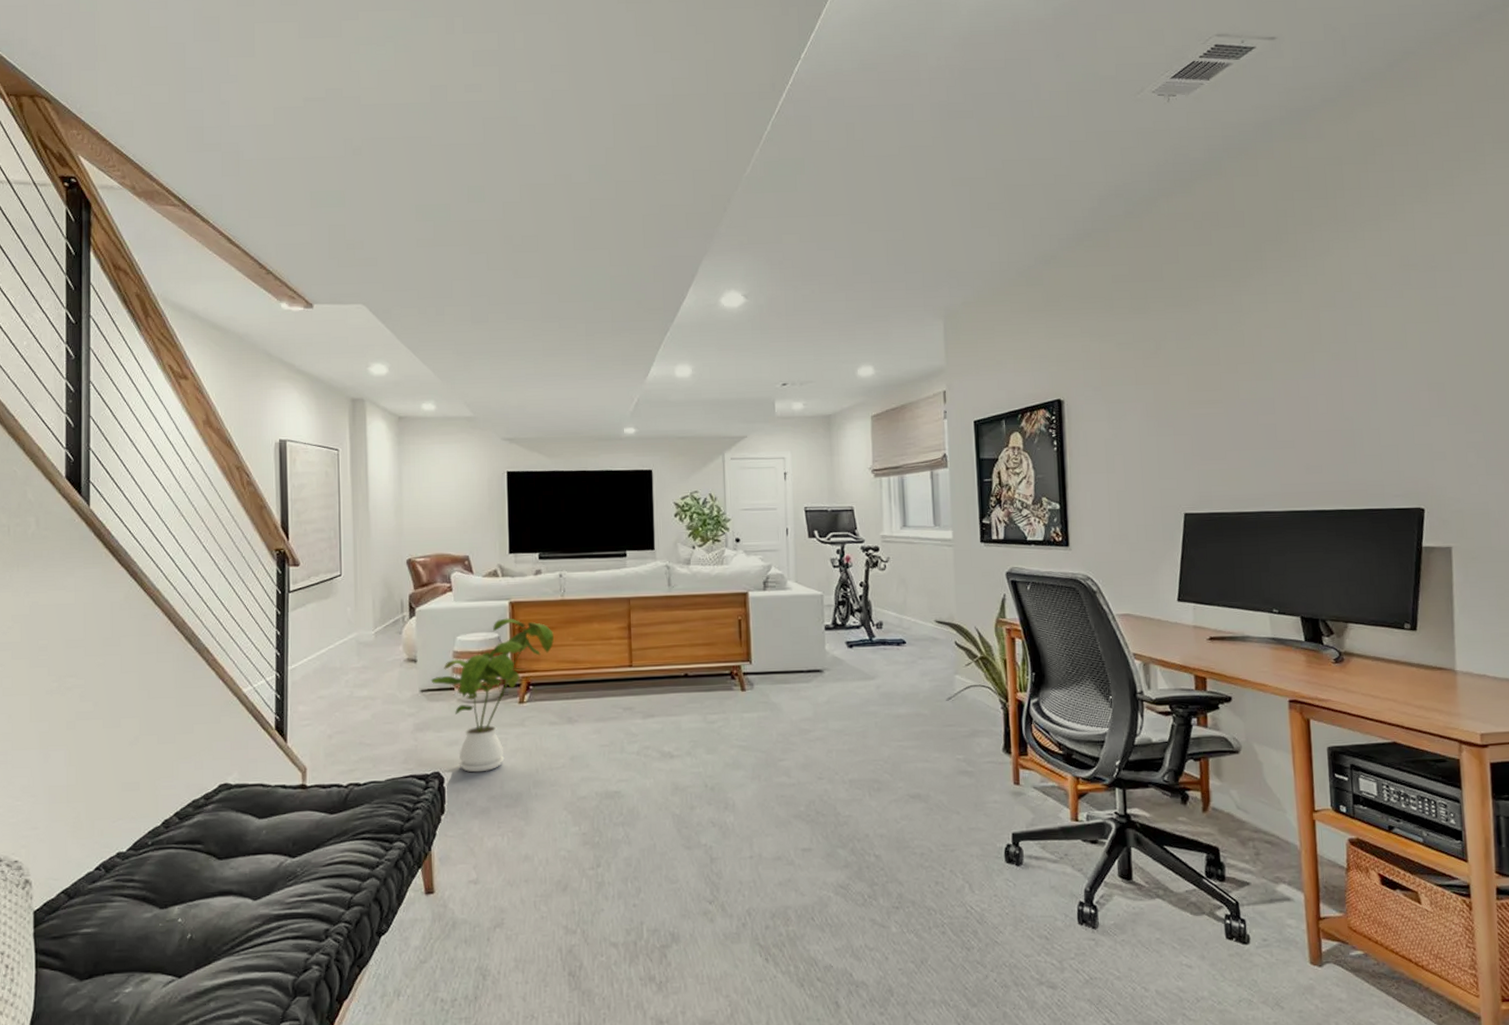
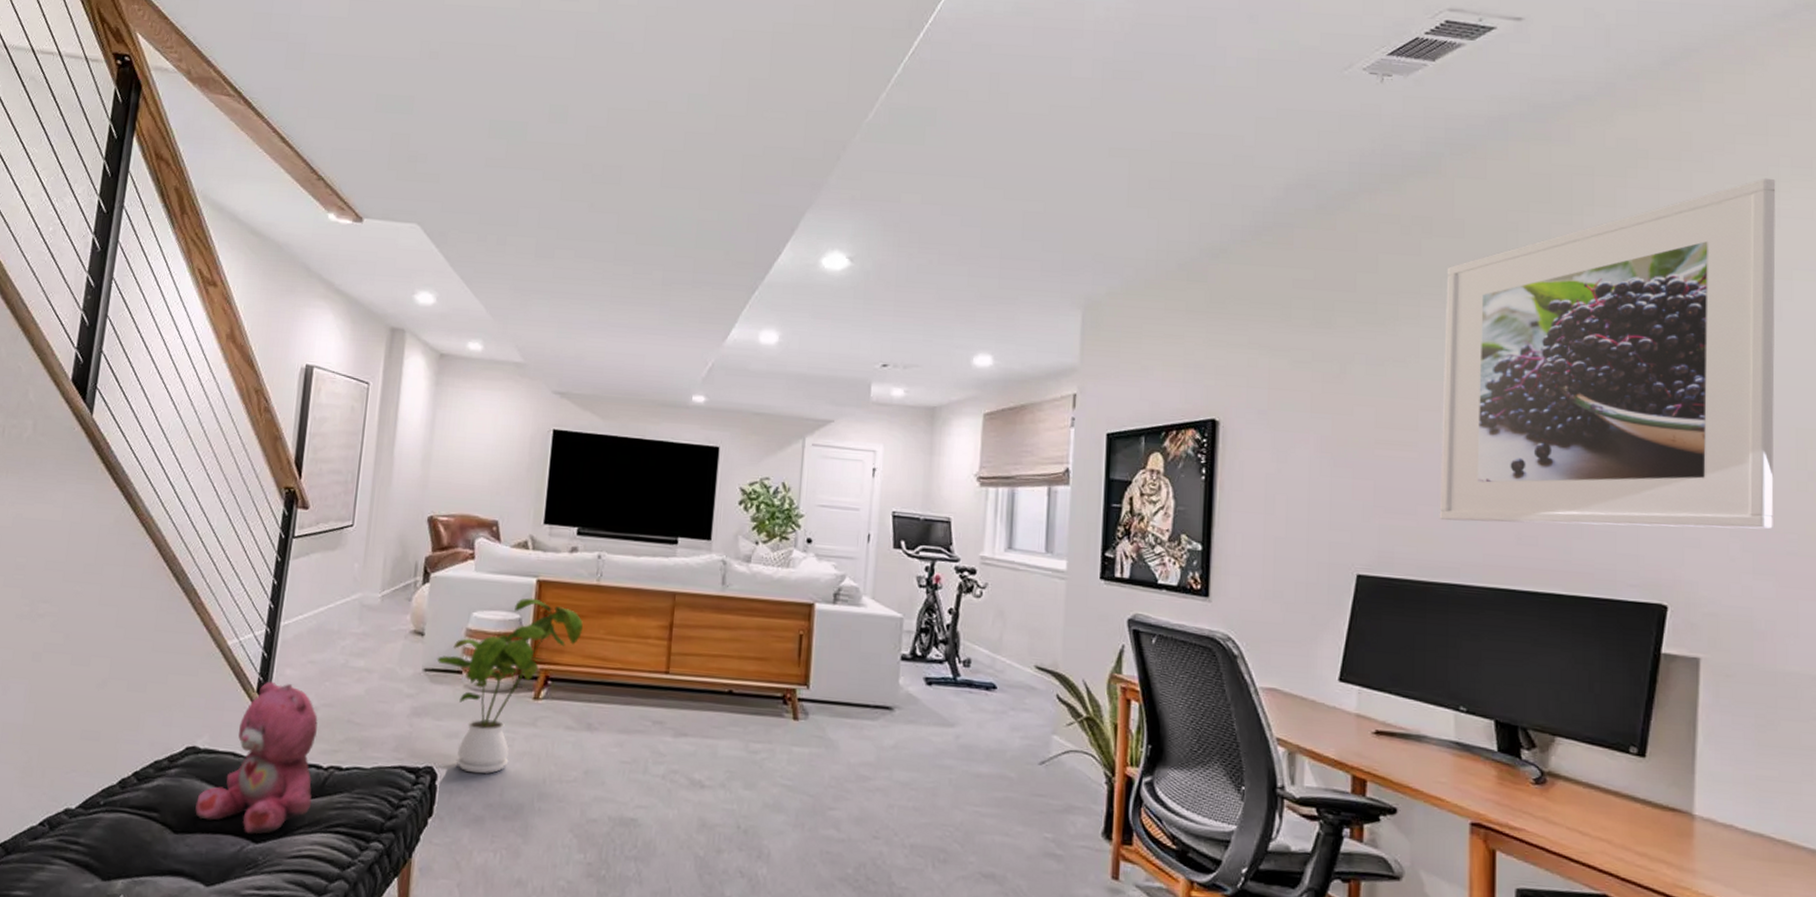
teddy bear: none [235,718,338,851] -> present [195,681,318,835]
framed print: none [1234,153,1499,461] -> present [1439,178,1776,529]

